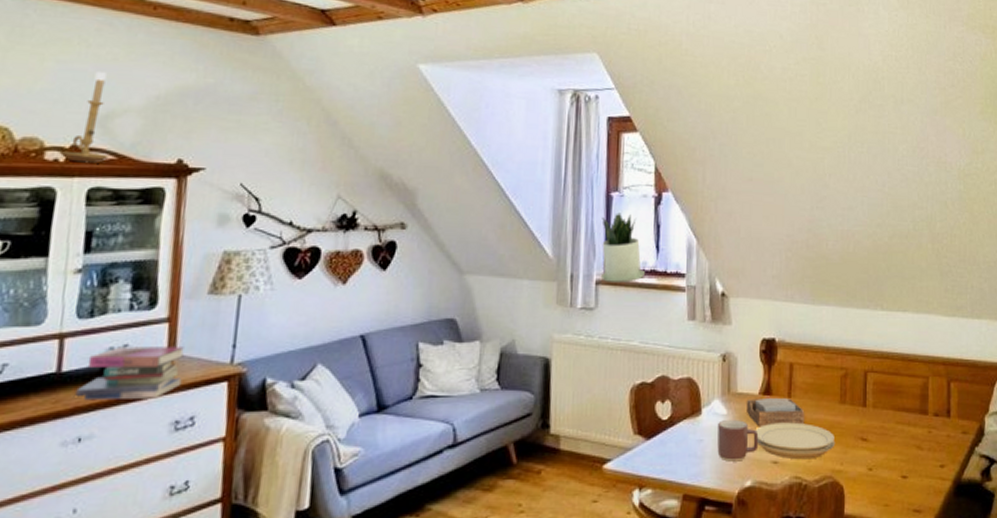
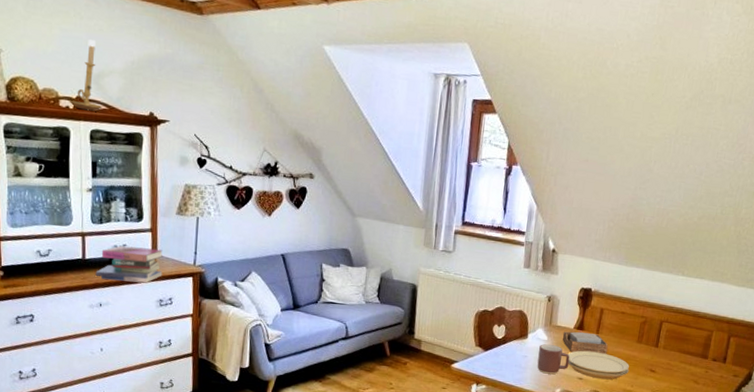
planter: present [600,213,645,284] -> none [458,179,493,235]

